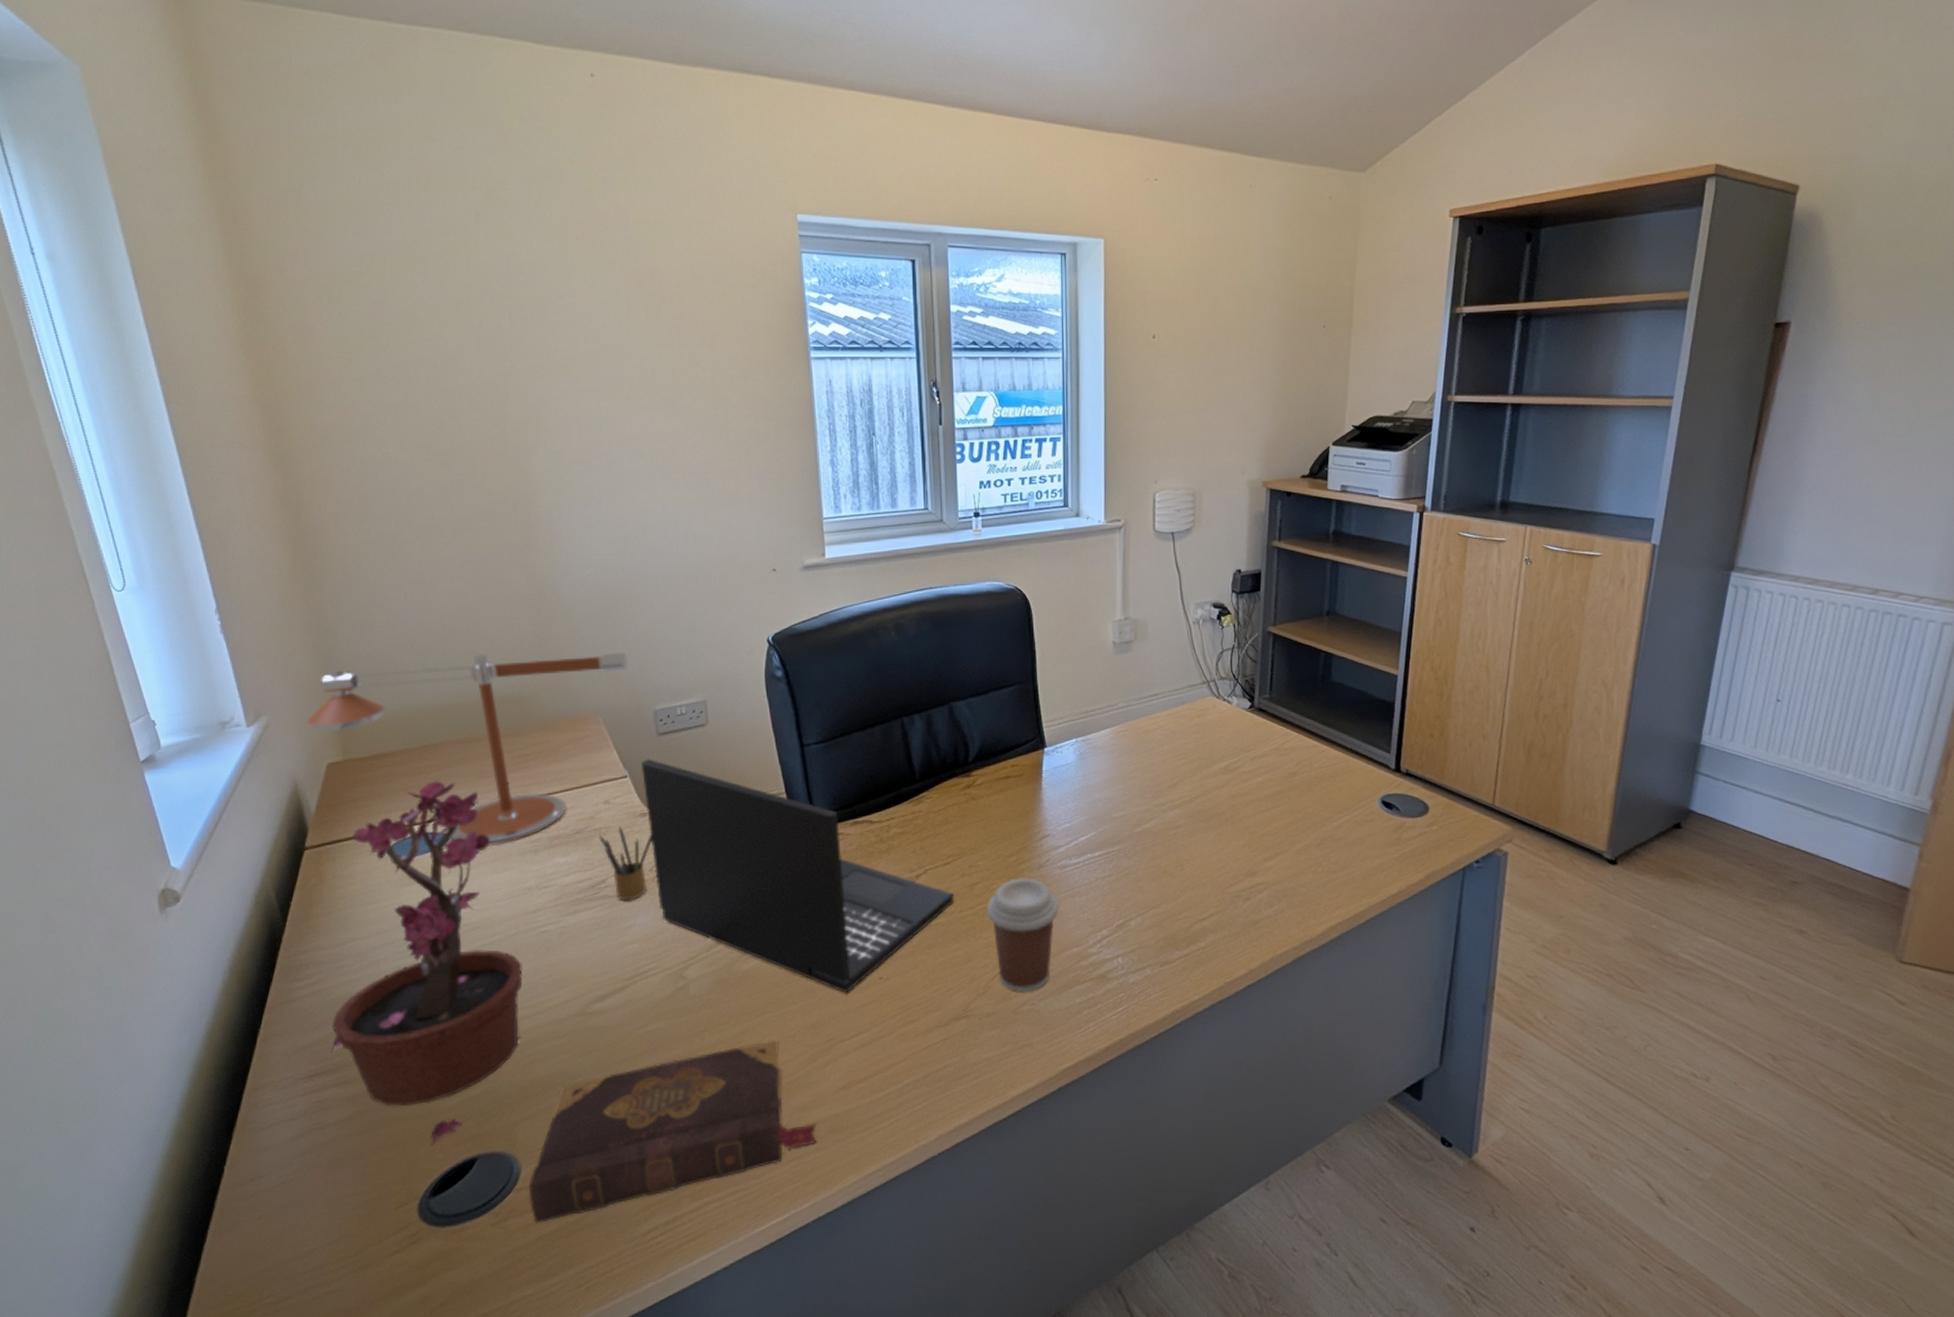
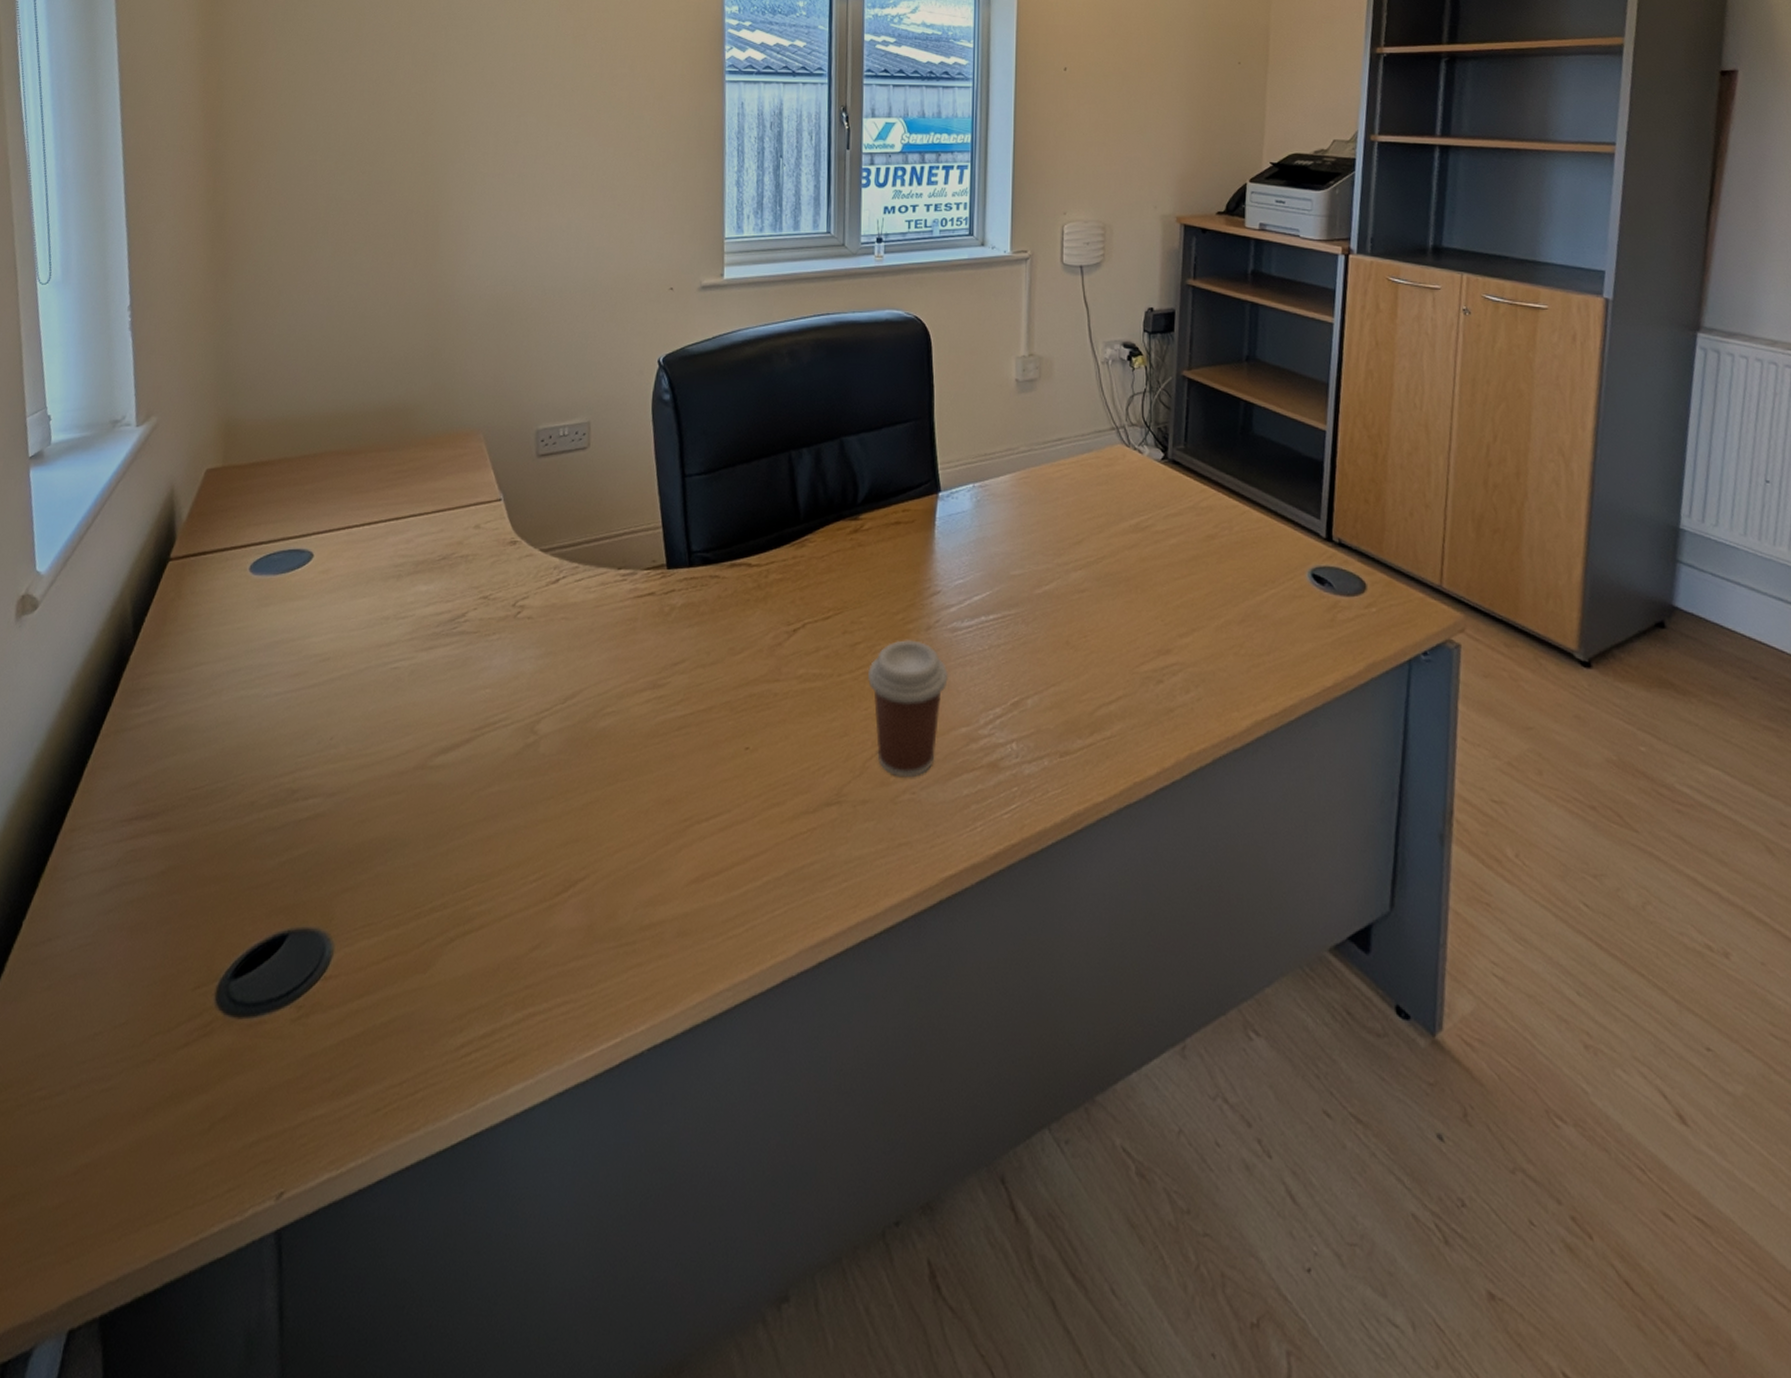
desk lamp: present [307,652,628,847] -> none [194,362,516,569]
potted plant: present [331,781,523,1145] -> none [159,494,368,914]
book: present [528,1039,817,1223] -> none [336,814,662,1023]
pencil box: present [599,826,652,900] -> none [465,554,519,638]
laptop: present [640,759,954,994] -> none [516,481,833,764]

